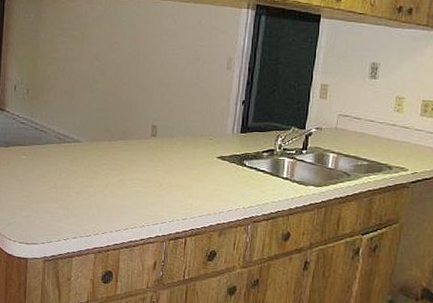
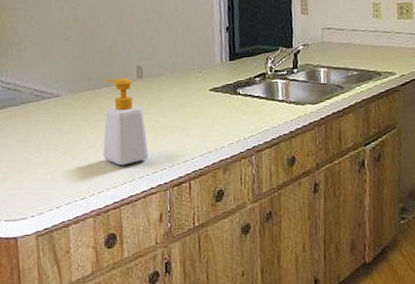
soap bottle: none [110,133,153,213] -> present [102,77,149,166]

